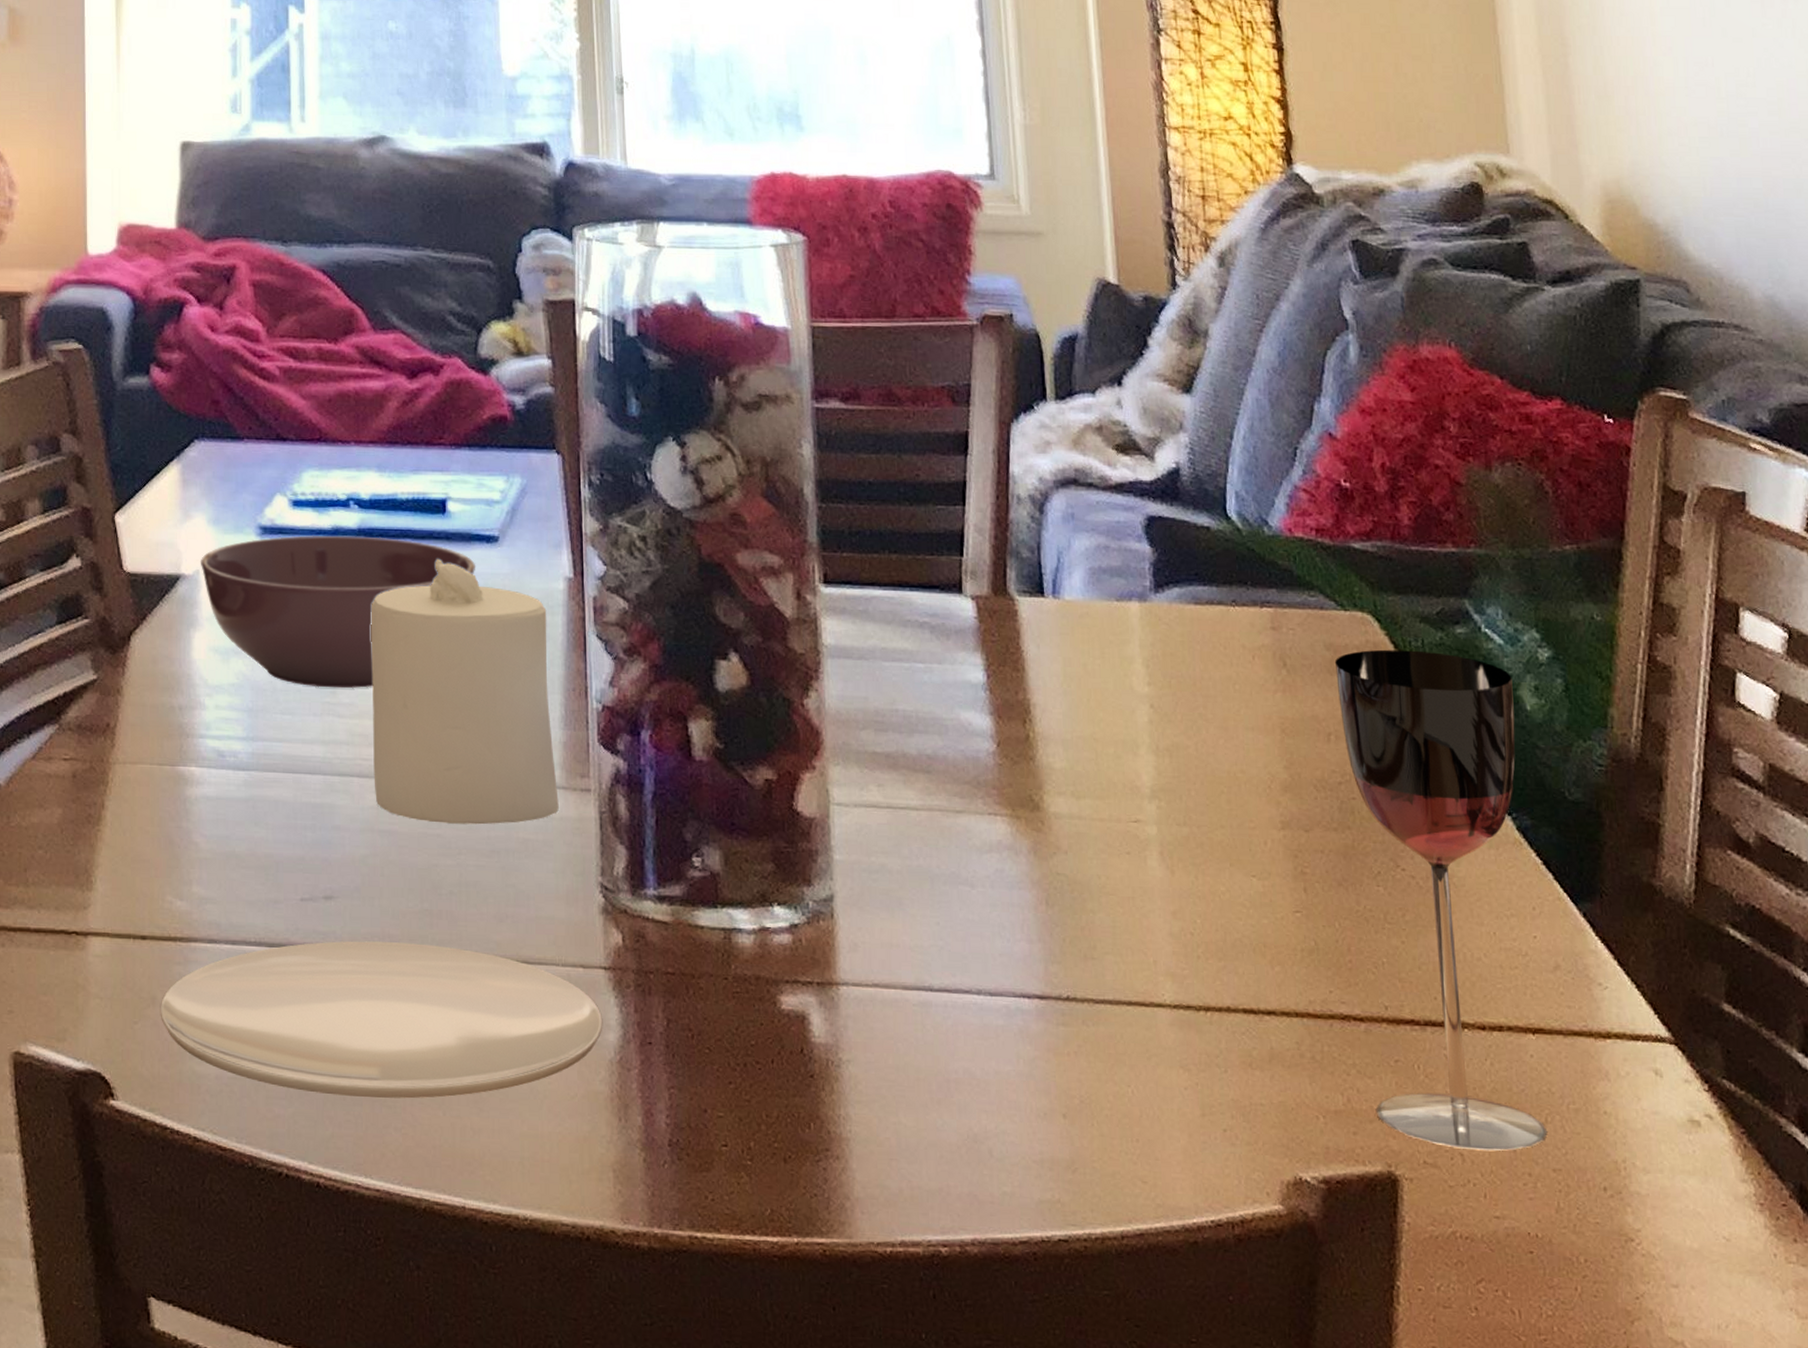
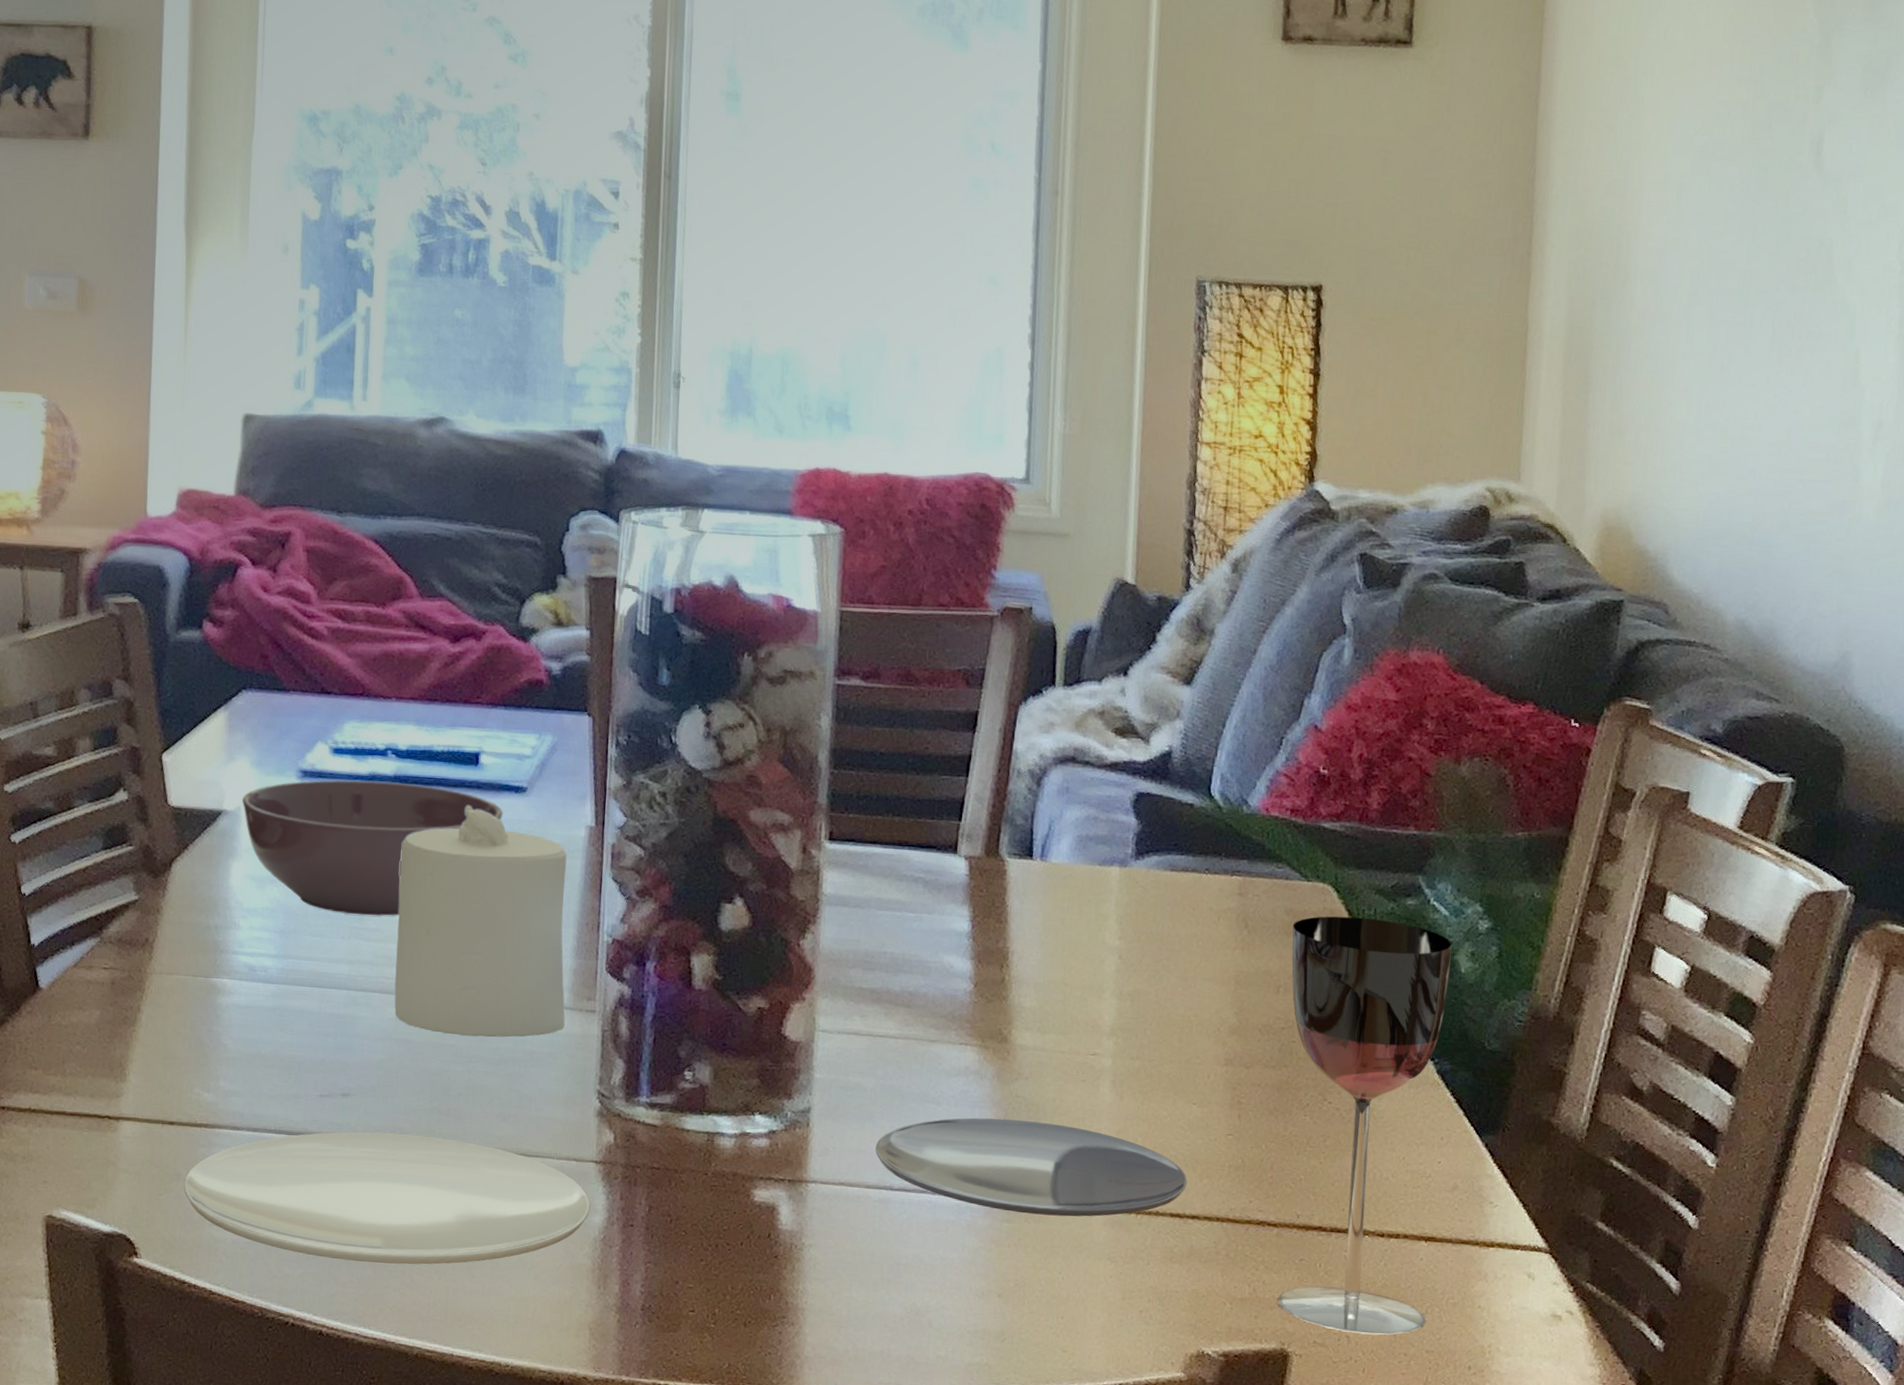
plate: none [908,900,1257,1017] -> present [875,1117,1187,1217]

